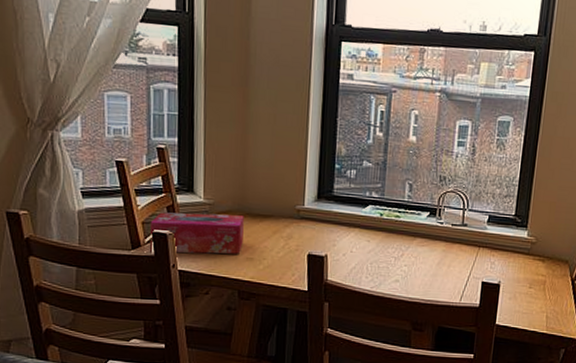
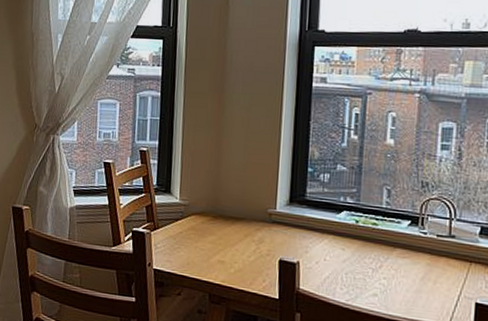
tissue box: present [149,212,244,254] -> none [129,211,217,256]

